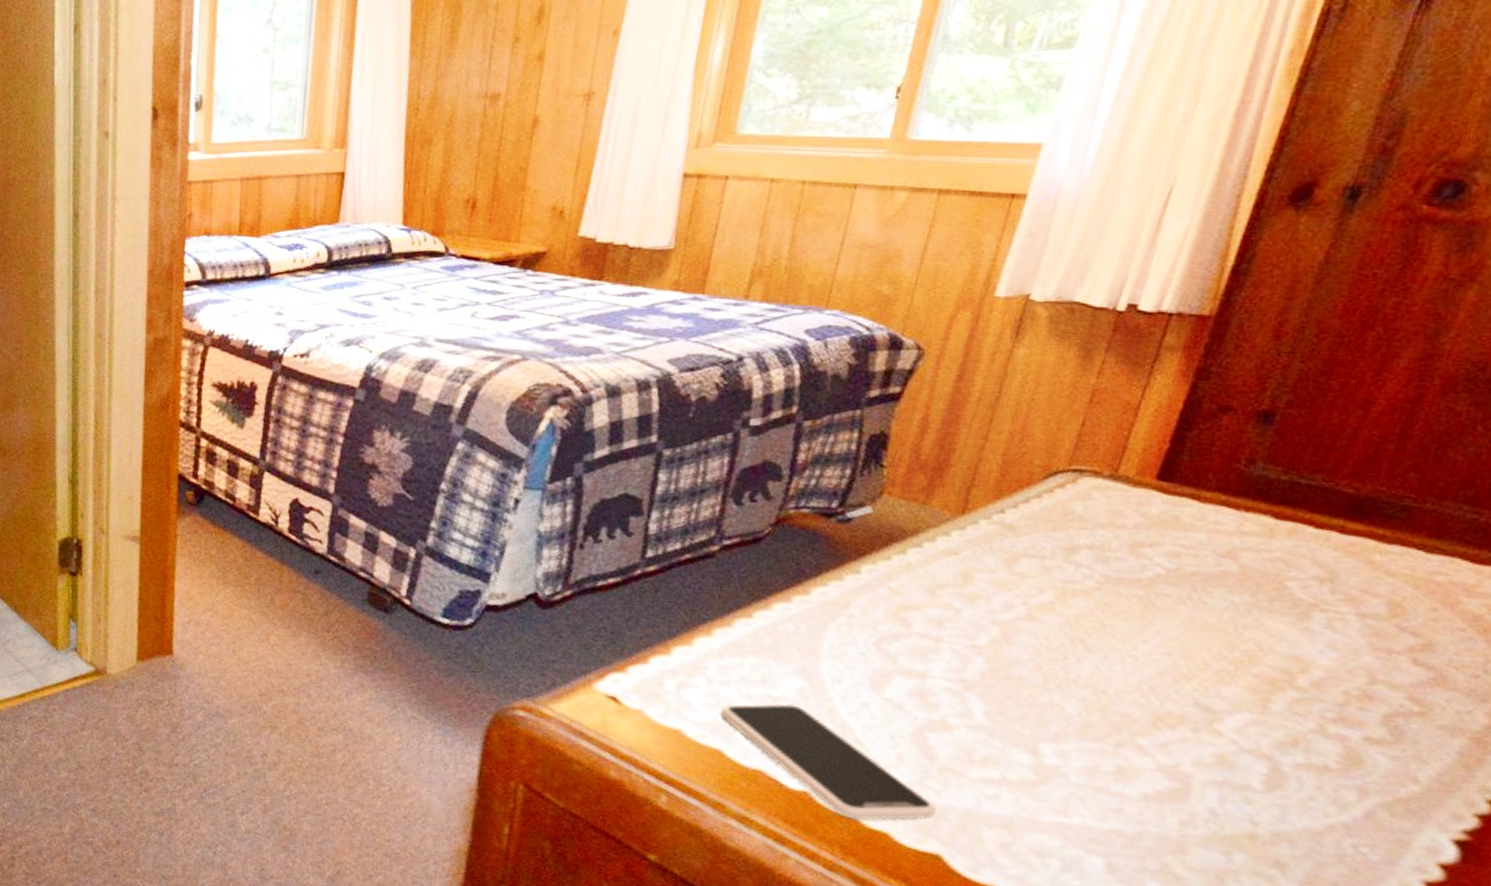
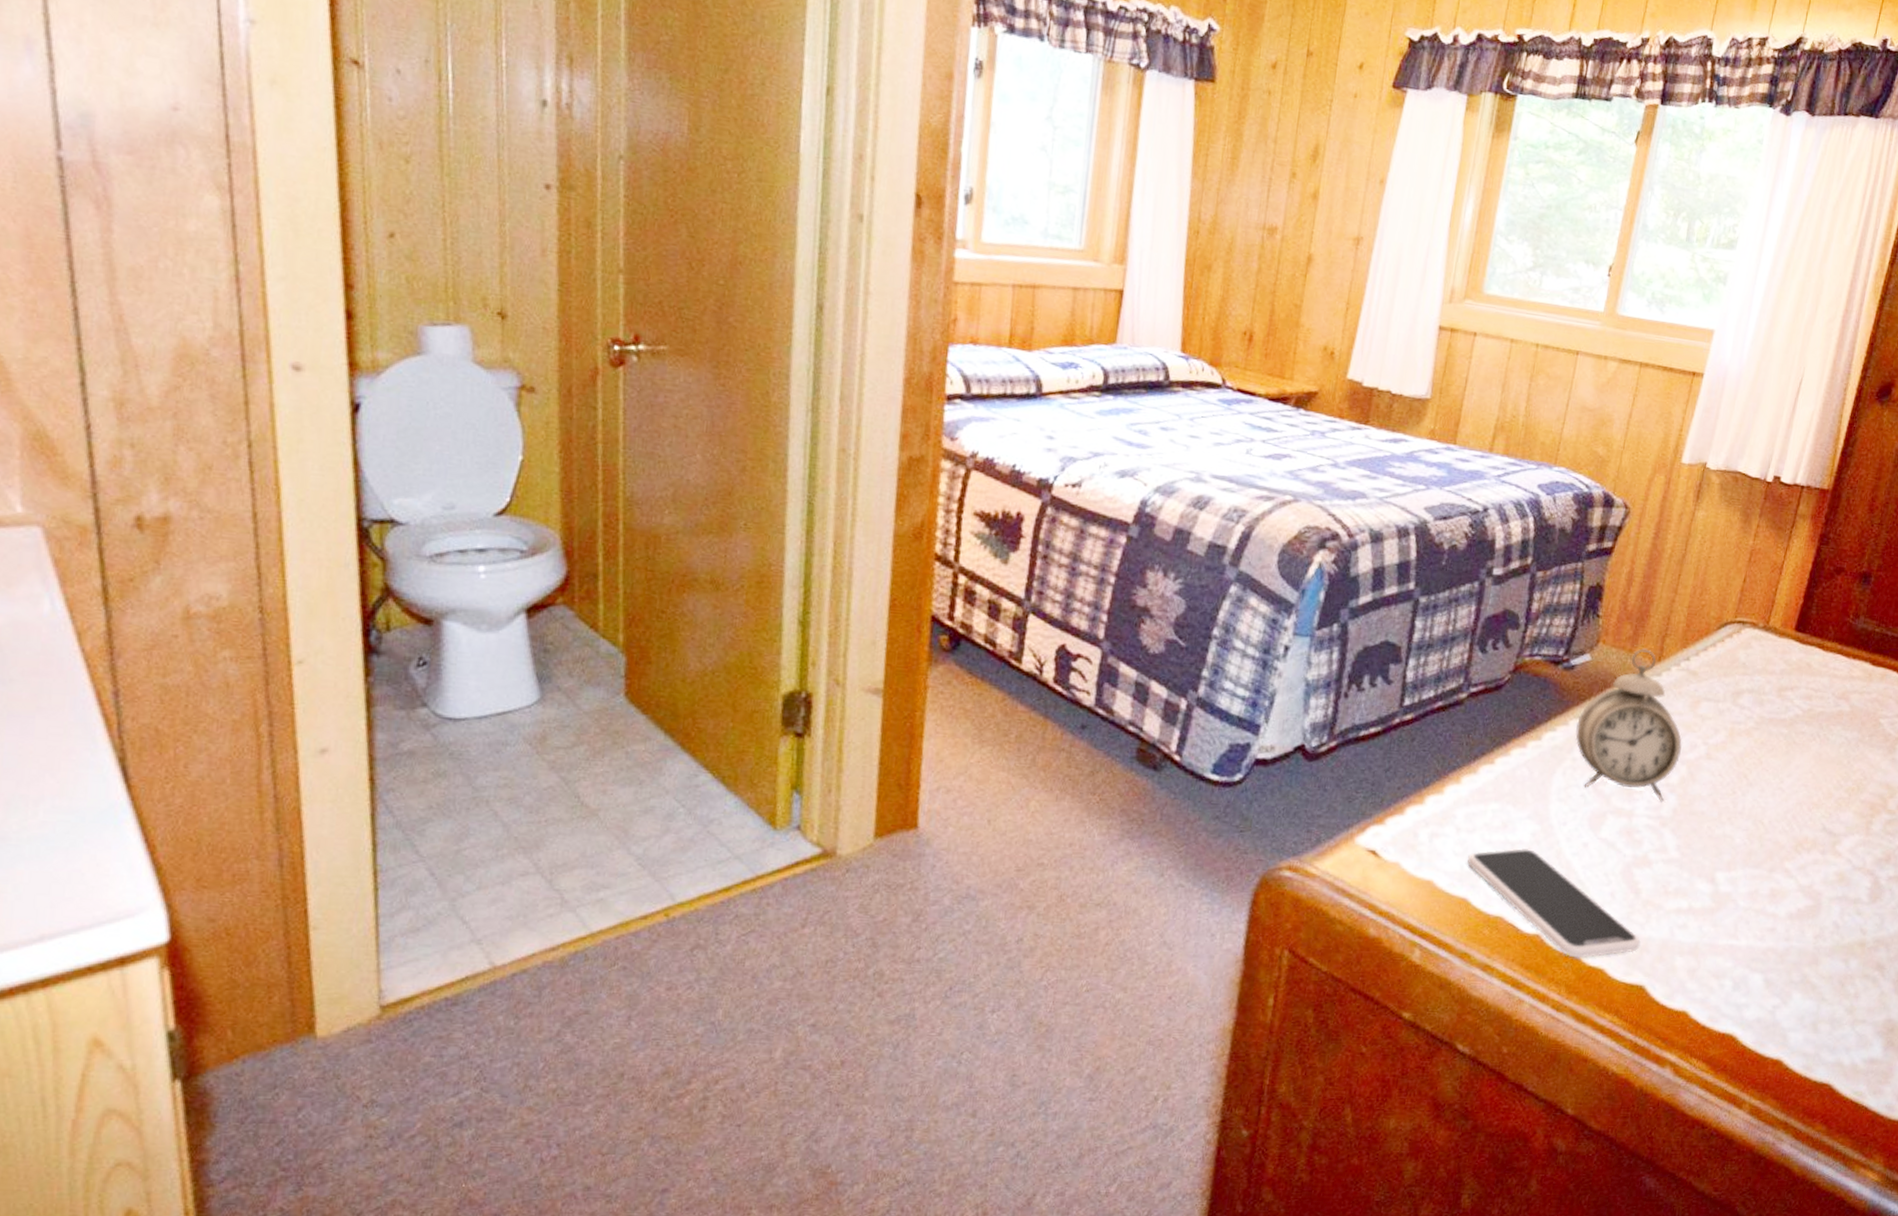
alarm clock: none [853,500,993,665] -> present [1575,648,1682,803]

